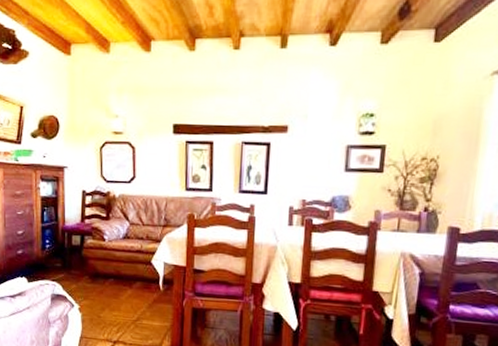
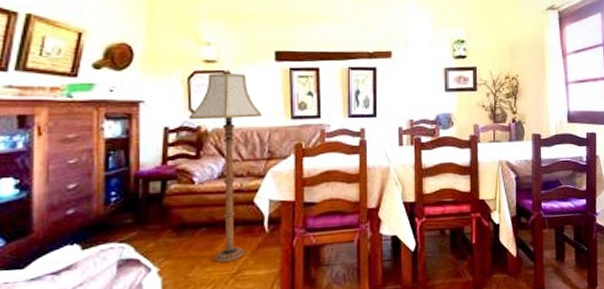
floor lamp: none [101,141,160,311] -> present [189,69,262,264]

